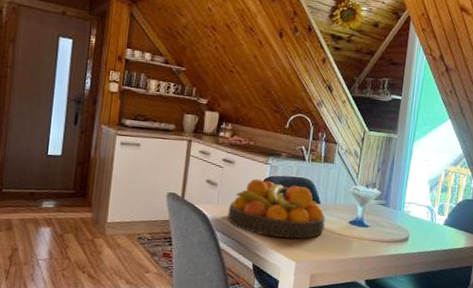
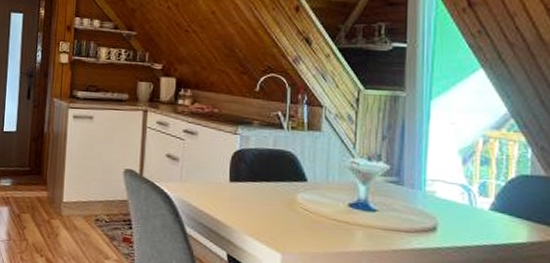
fruit bowl: present [227,178,326,239] -> none [193,152,316,225]

